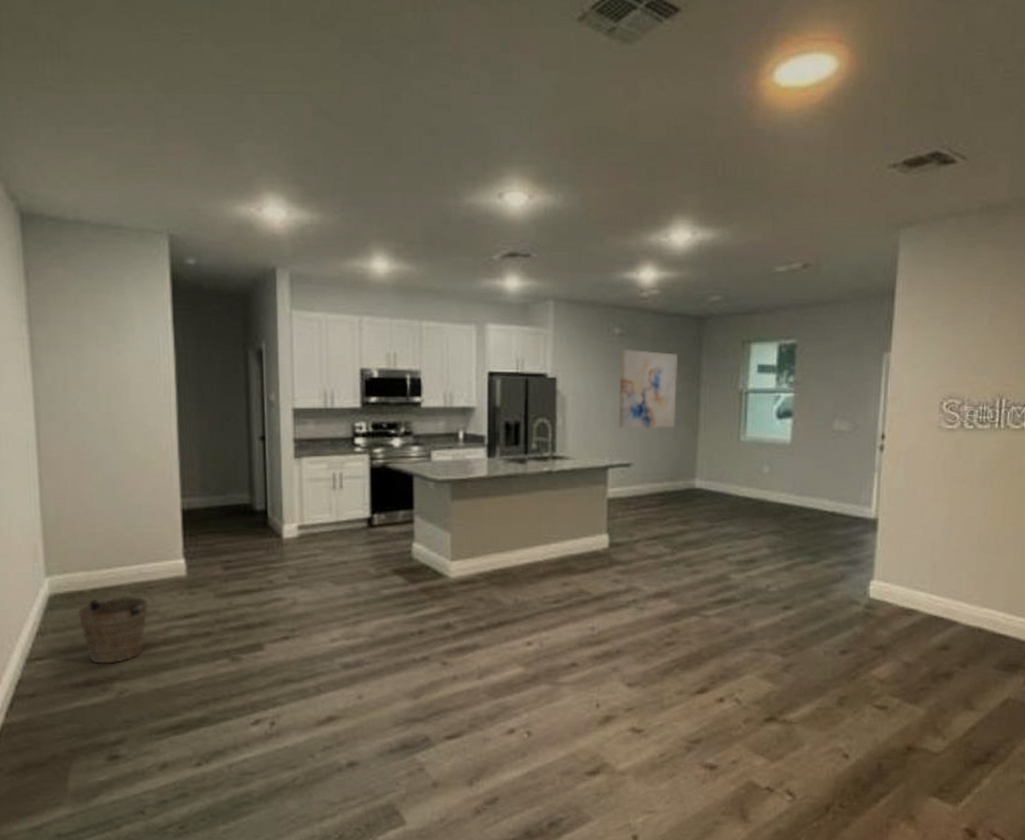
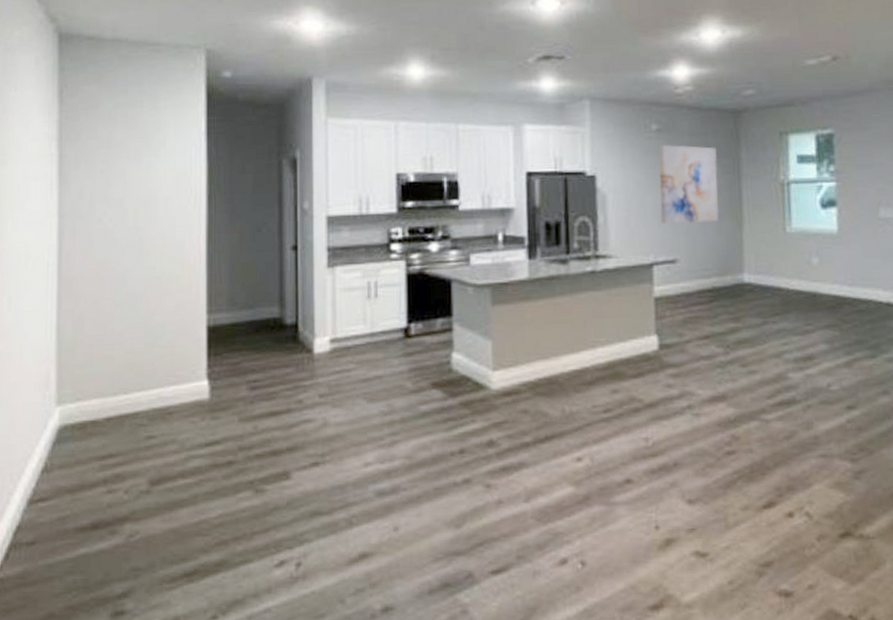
bucket: present [78,594,154,664] -> none [88,421,173,503]

